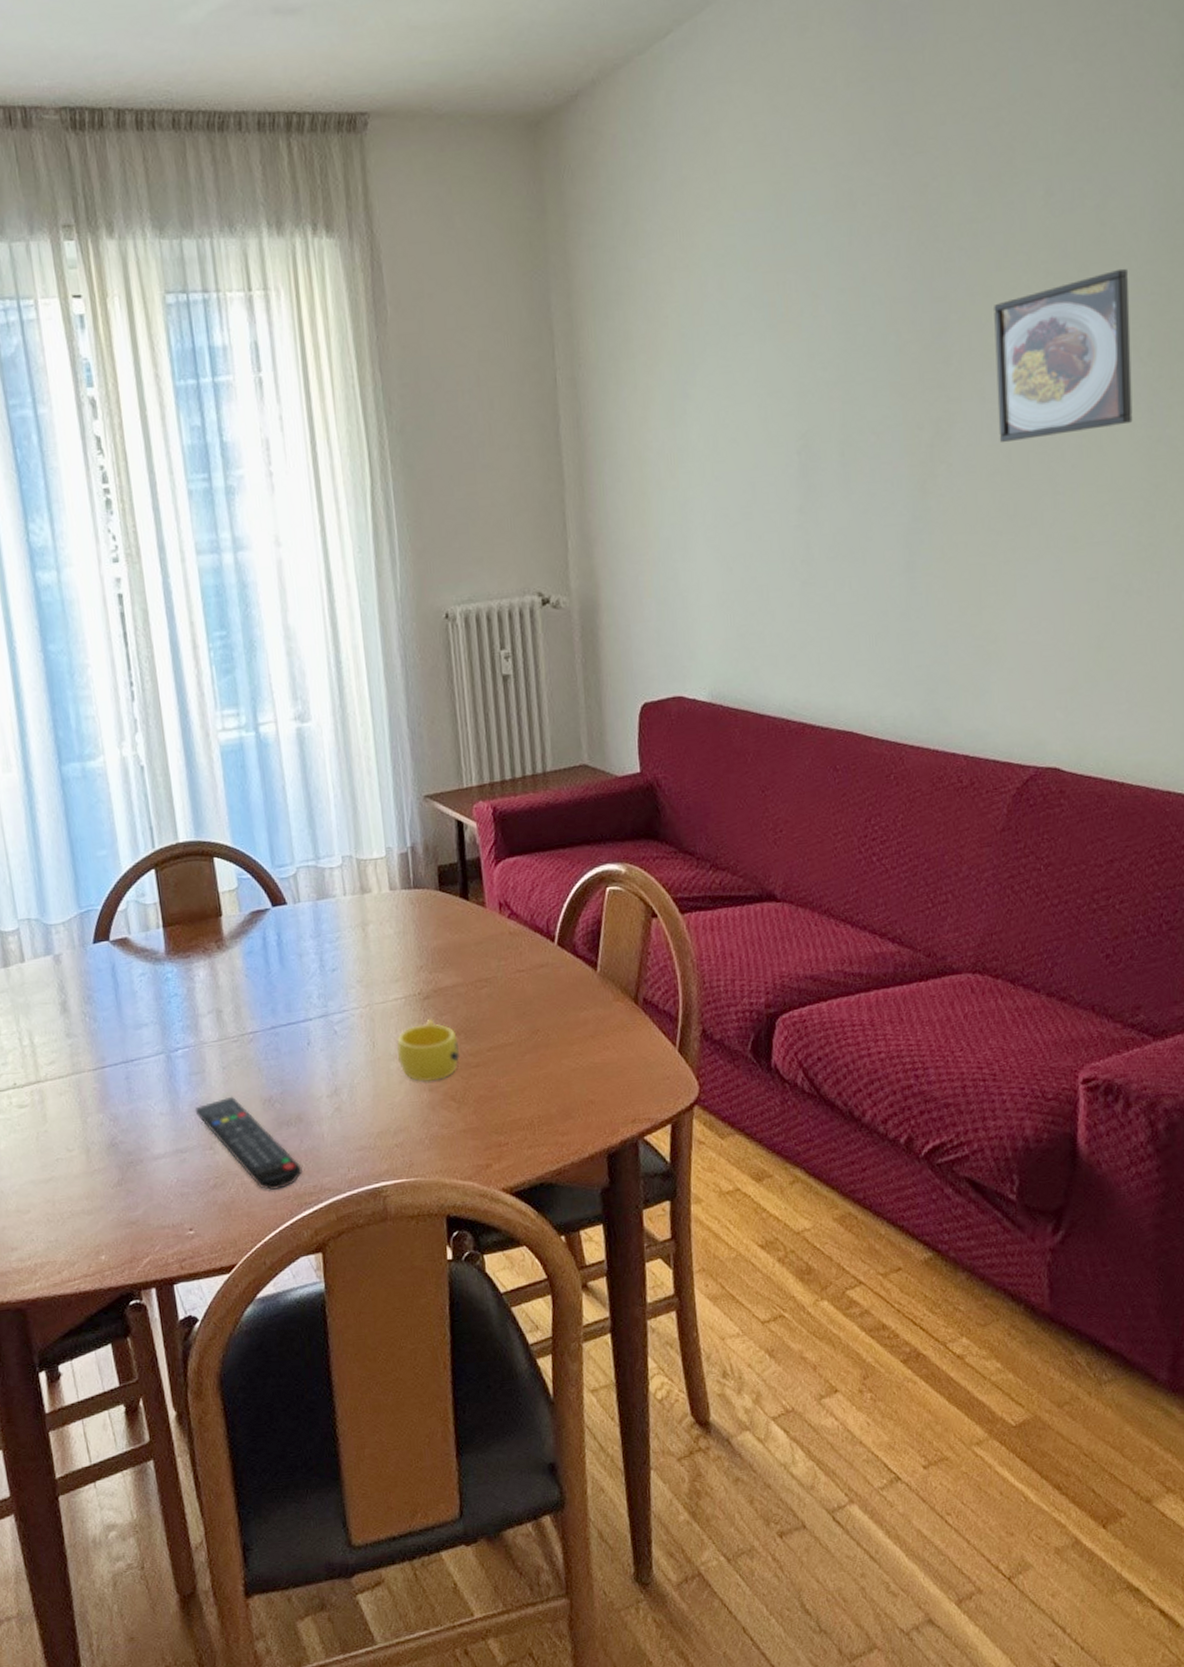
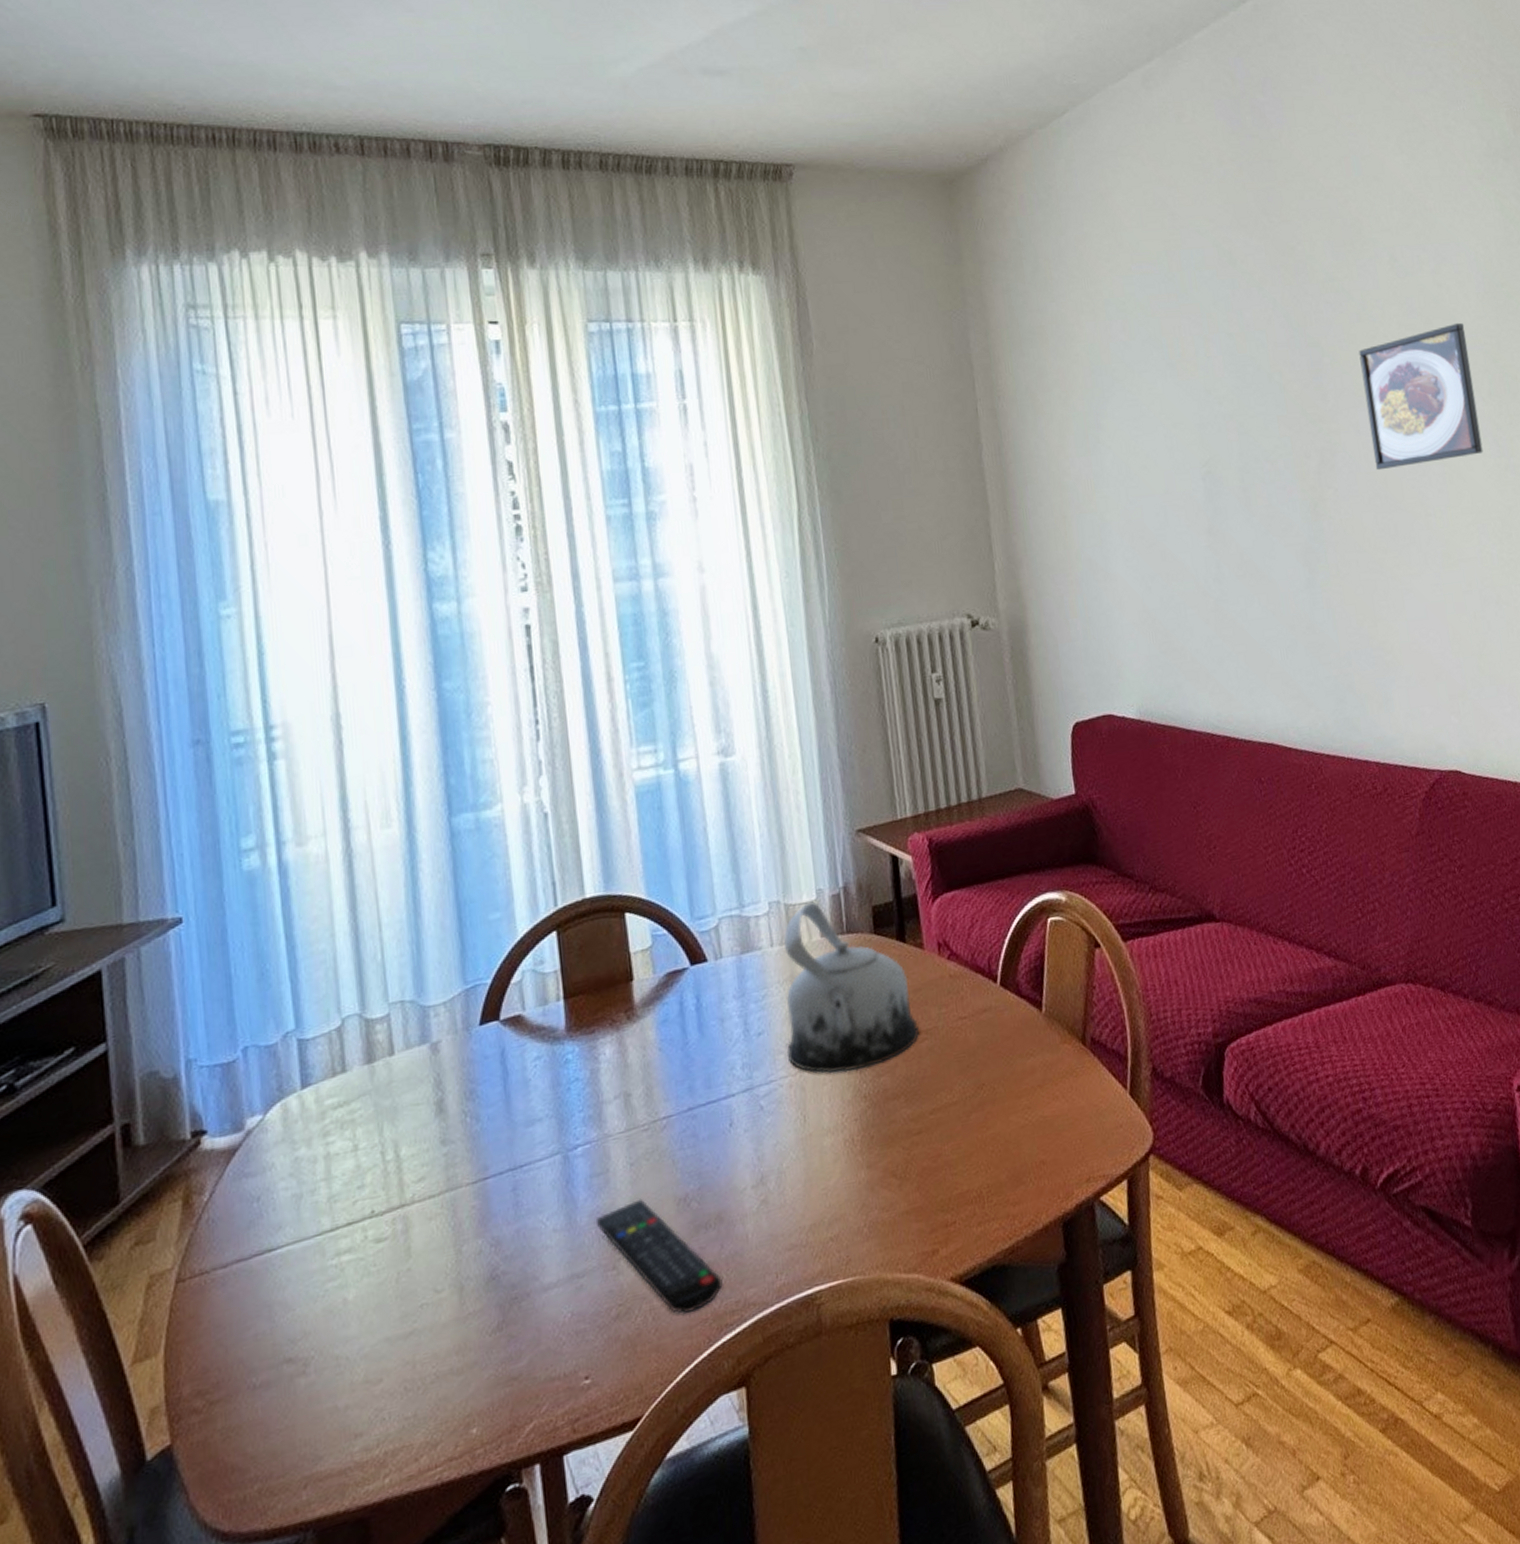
teapot: none [356,858,479,1009] -> present [784,901,919,1074]
cup: present [397,1019,459,1082] -> none [830,1082,900,1158]

